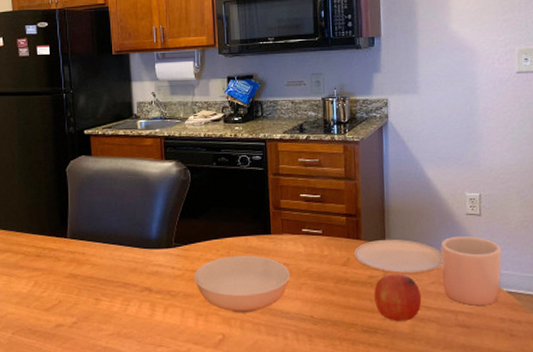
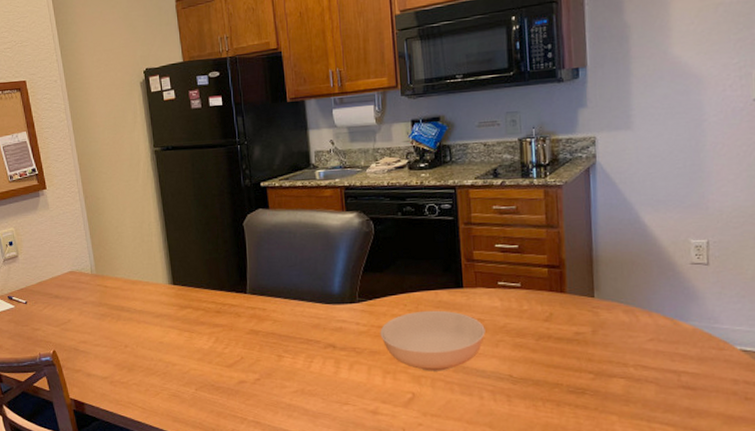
plate: present [354,240,443,274] -> none [558,292,663,330]
fruit: present [374,274,422,321] -> none [581,330,638,382]
mug: present [440,235,502,306] -> none [659,287,735,365]

